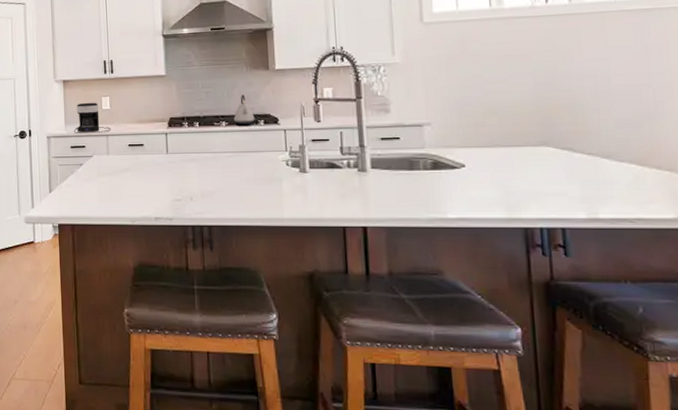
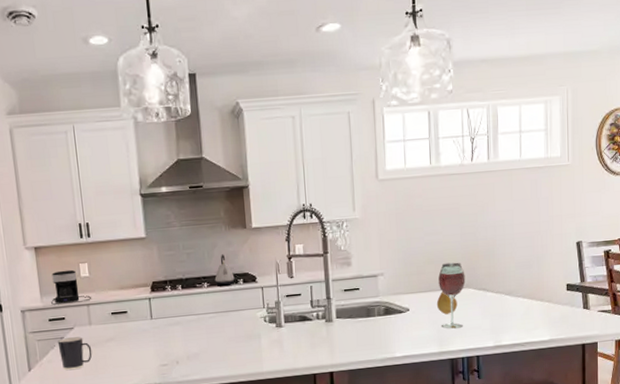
mug: none [77,165,108,196] -> present [57,337,93,371]
fruit: none [502,148,532,175] -> present [436,291,458,315]
wineglass: none [504,115,542,192] -> present [438,262,466,329]

